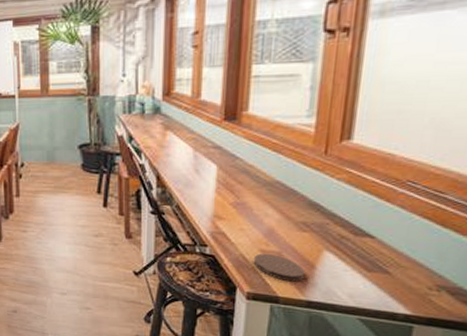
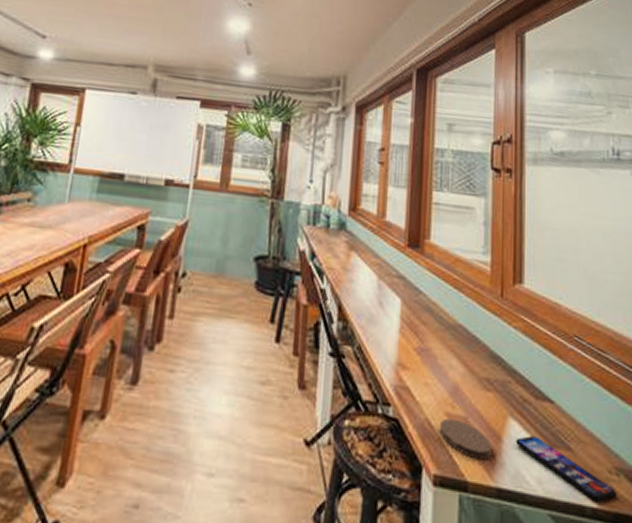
smartphone: none [329,264,435,310] -> present [516,436,617,502]

